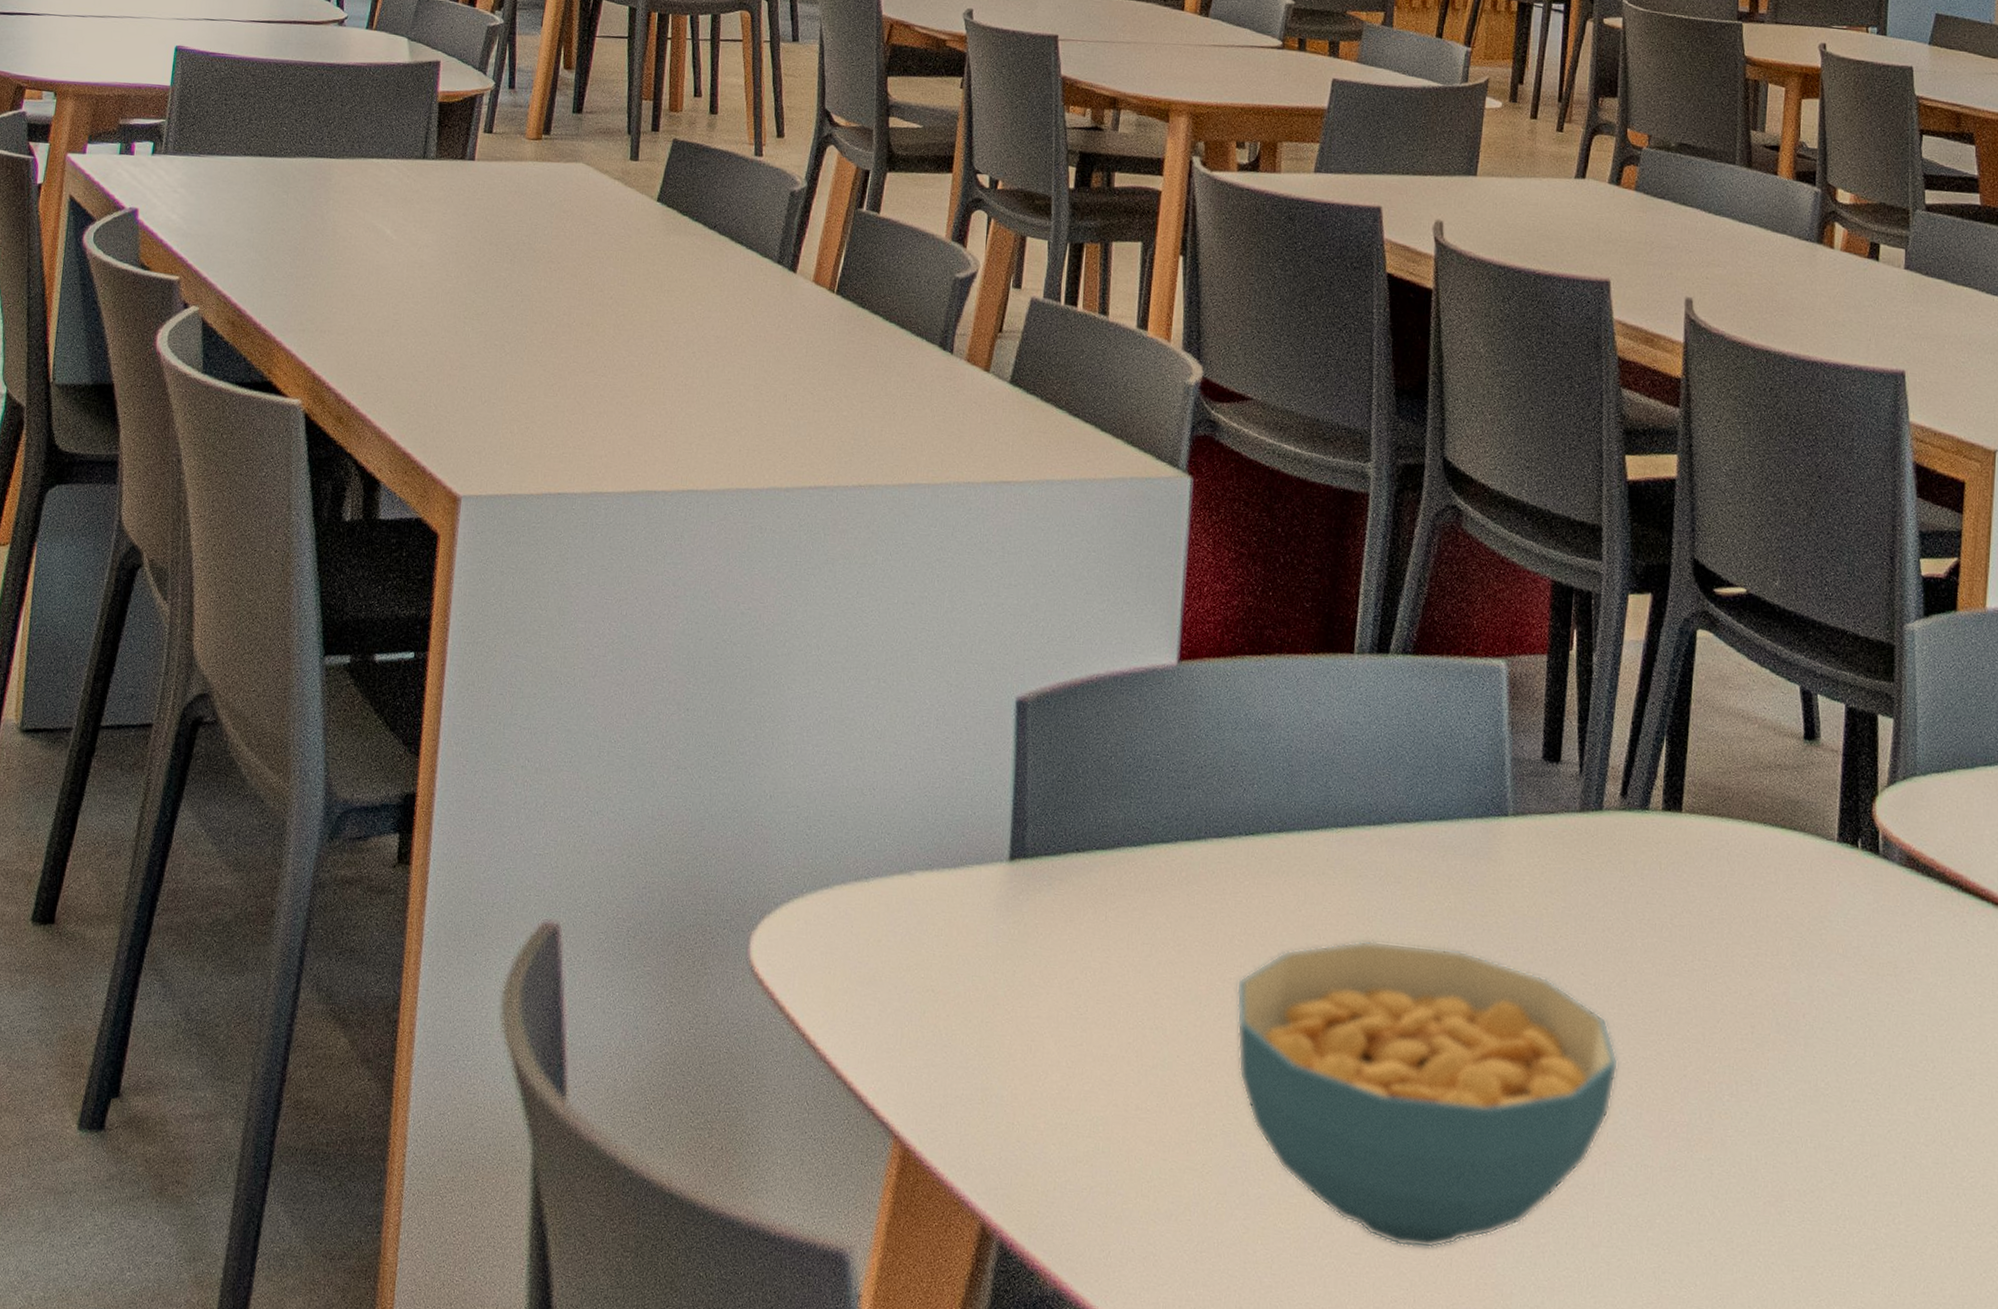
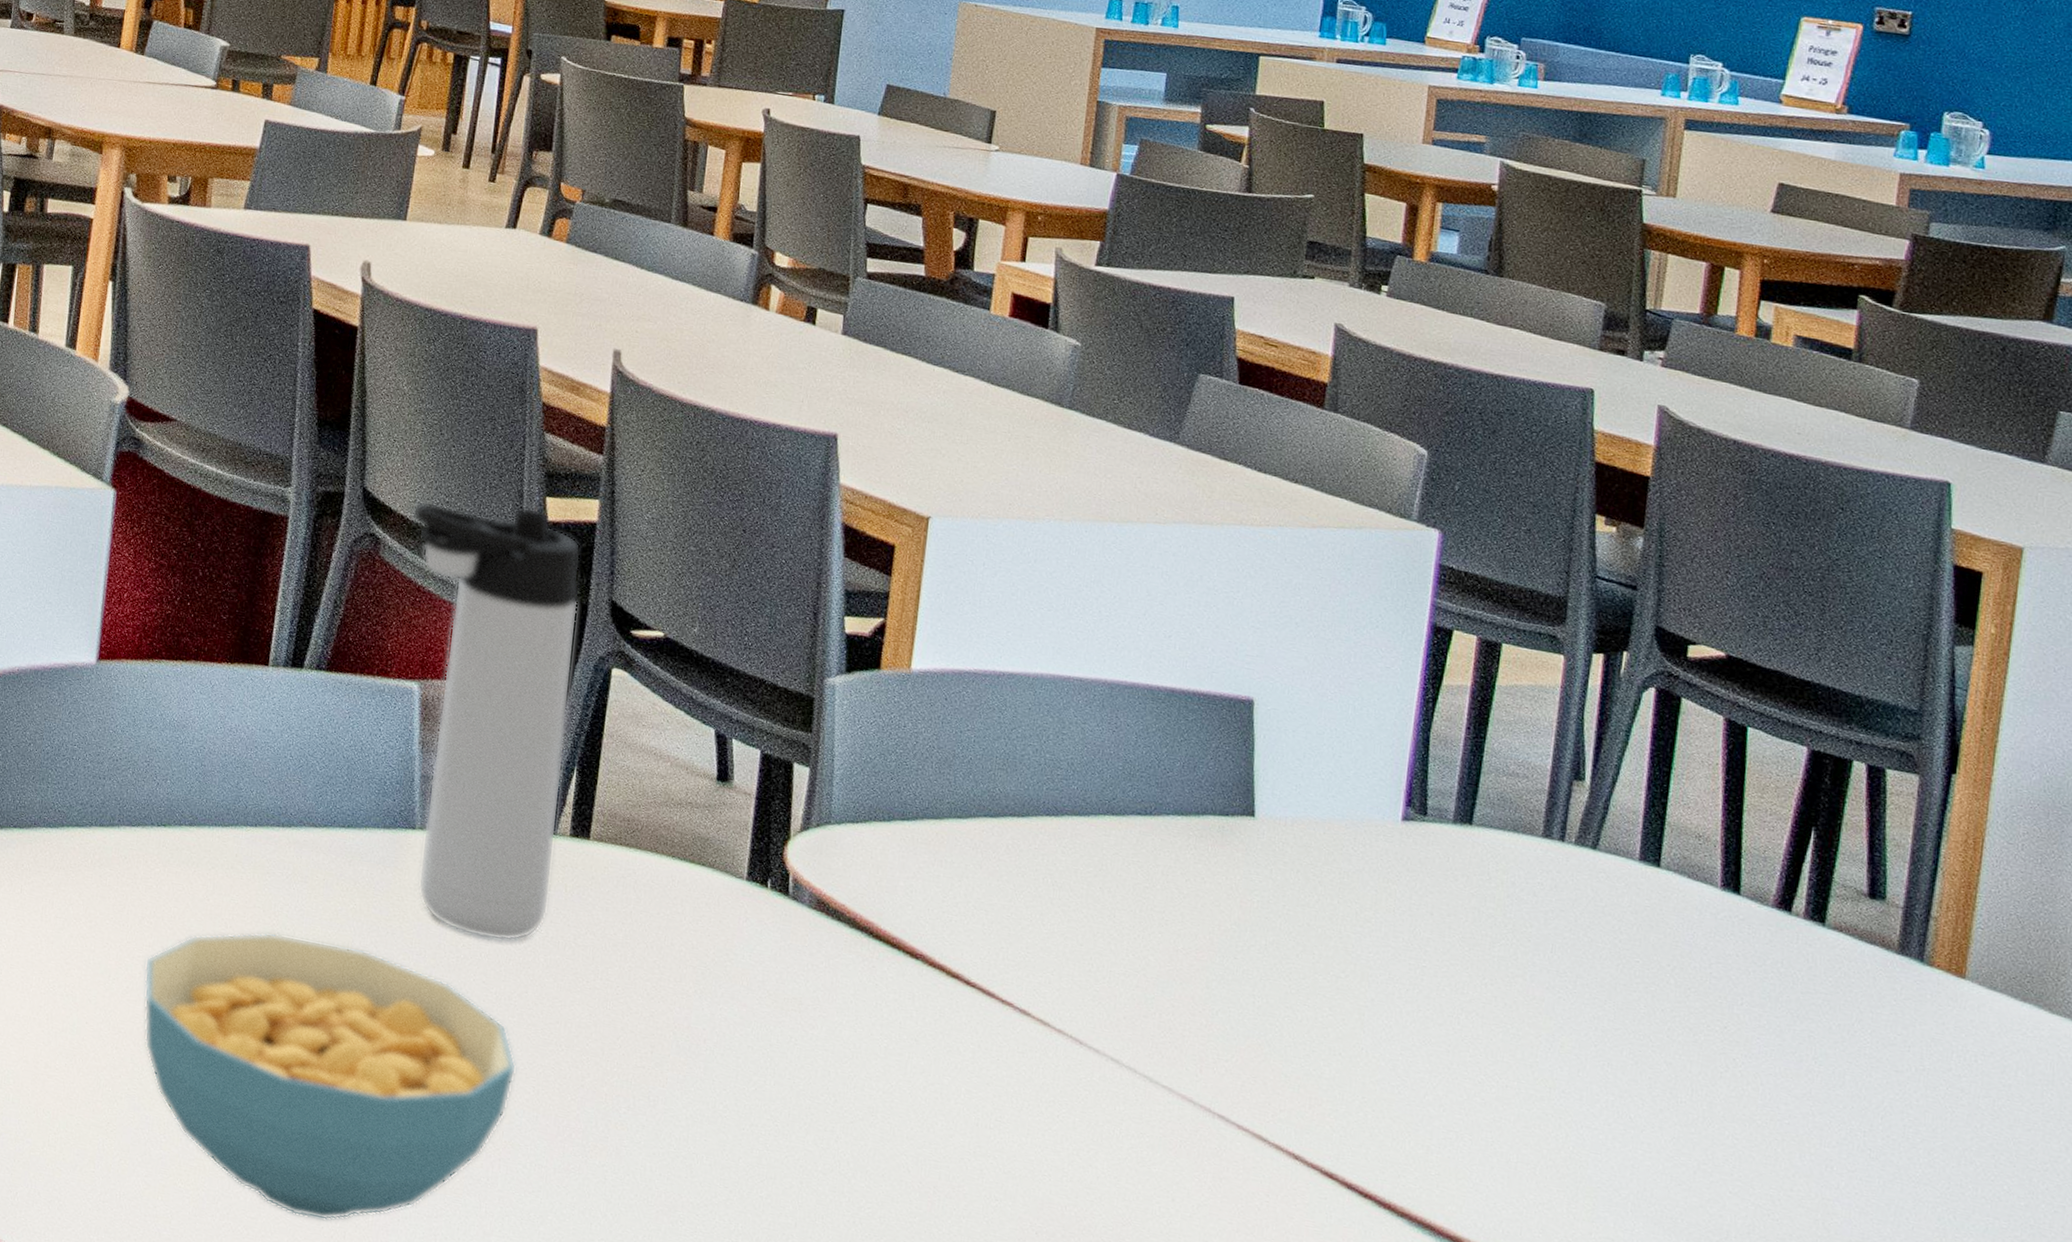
thermos bottle: none [1492,467,1662,929] -> present [411,500,581,942]

